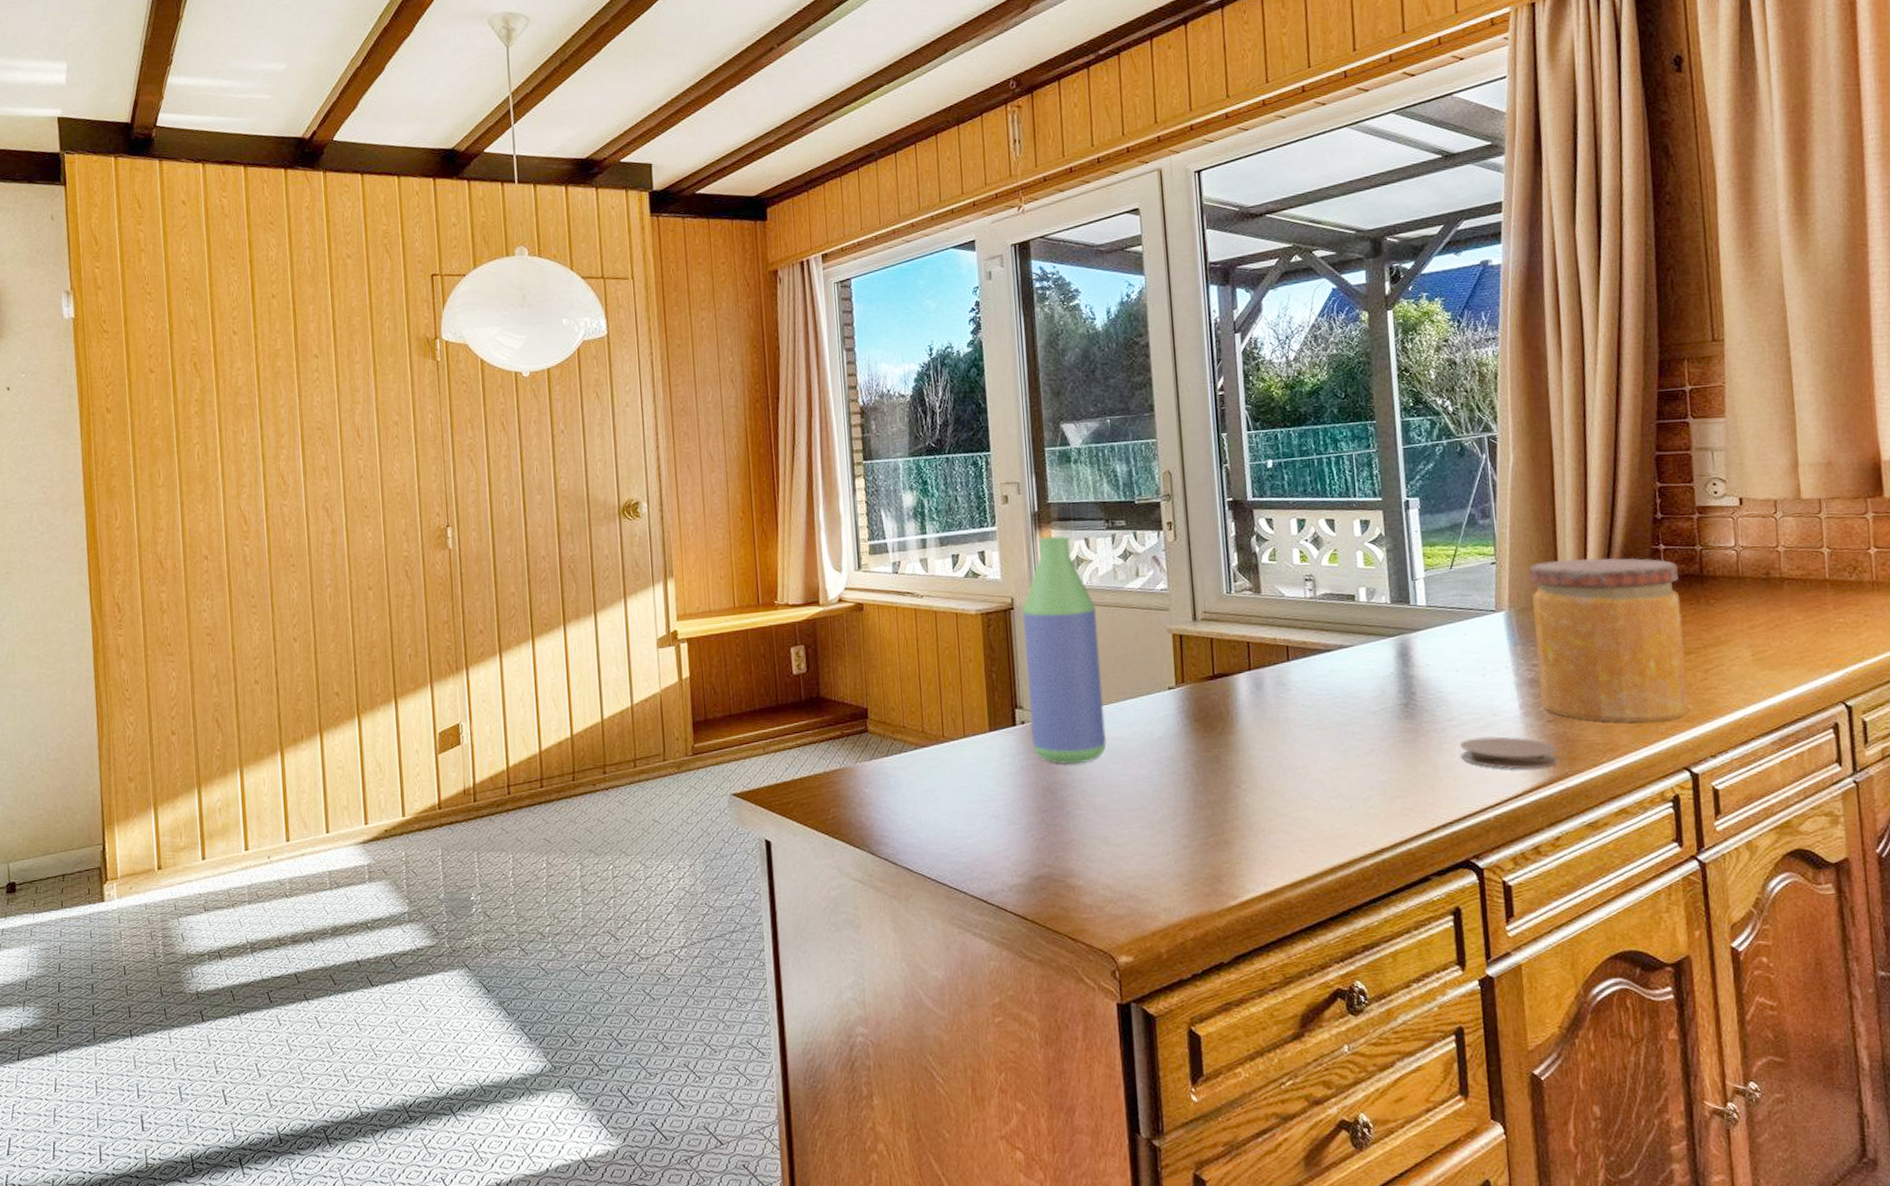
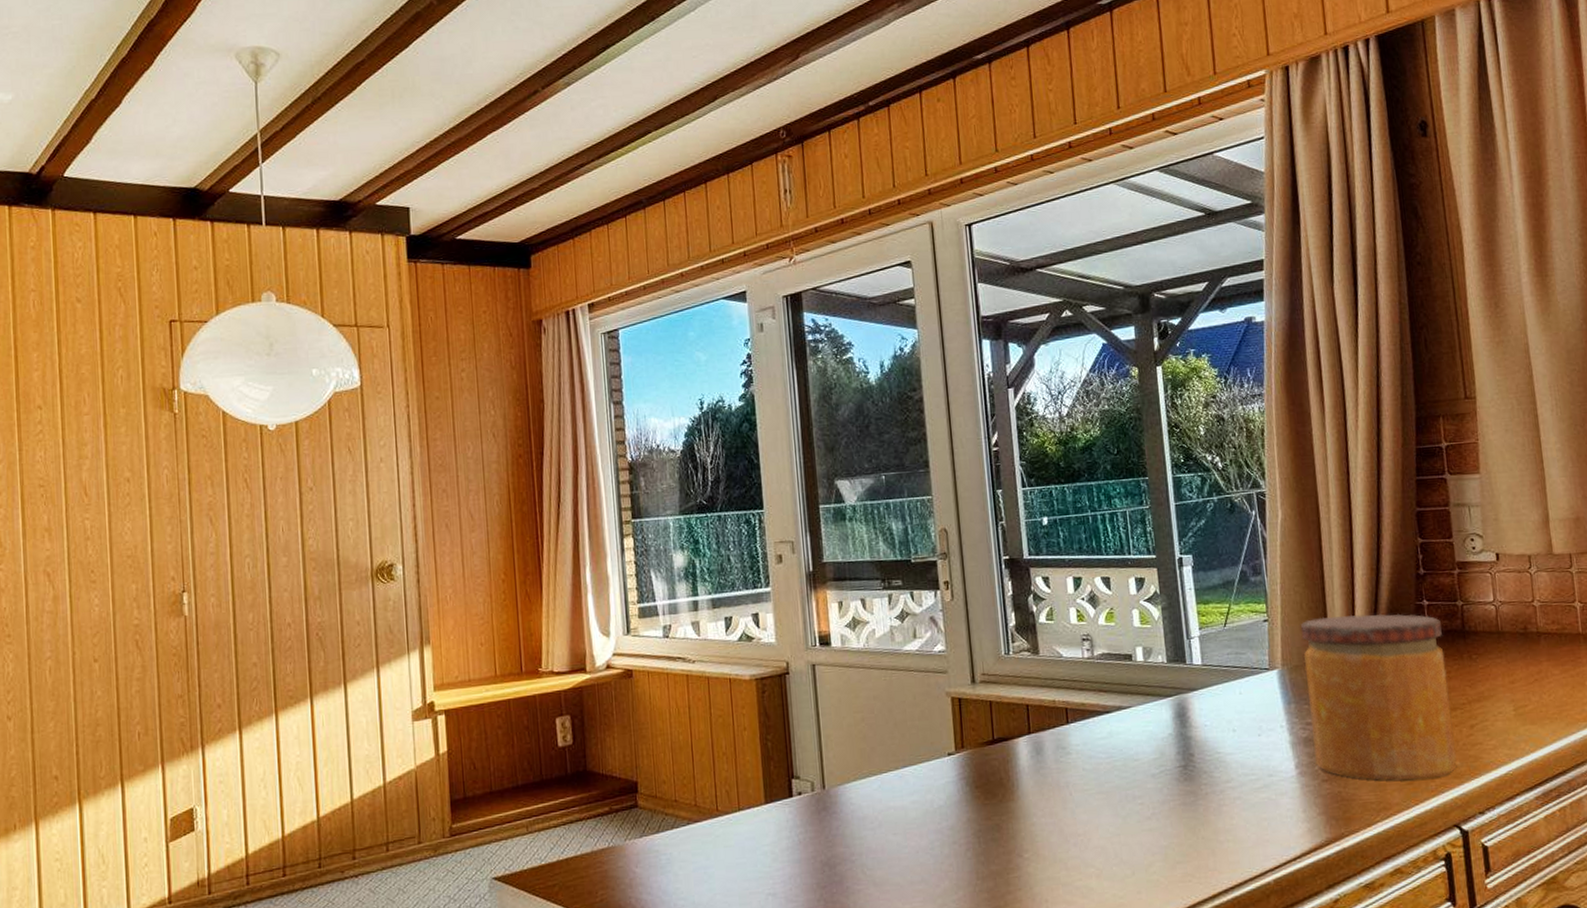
bottle: present [1022,535,1107,764] -> none [798,596,886,837]
coaster: present [1459,736,1558,770] -> none [1238,797,1334,832]

